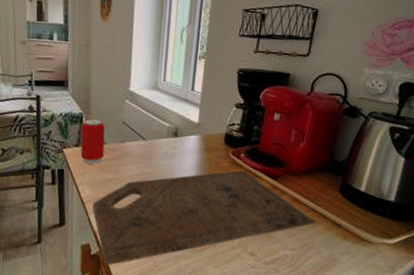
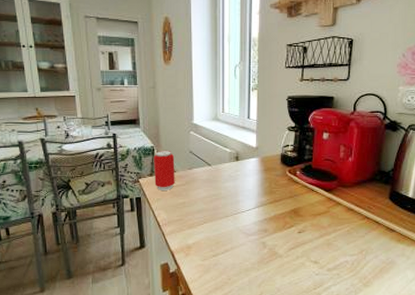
cutting board: present [92,170,317,266] -> none [167,187,372,282]

